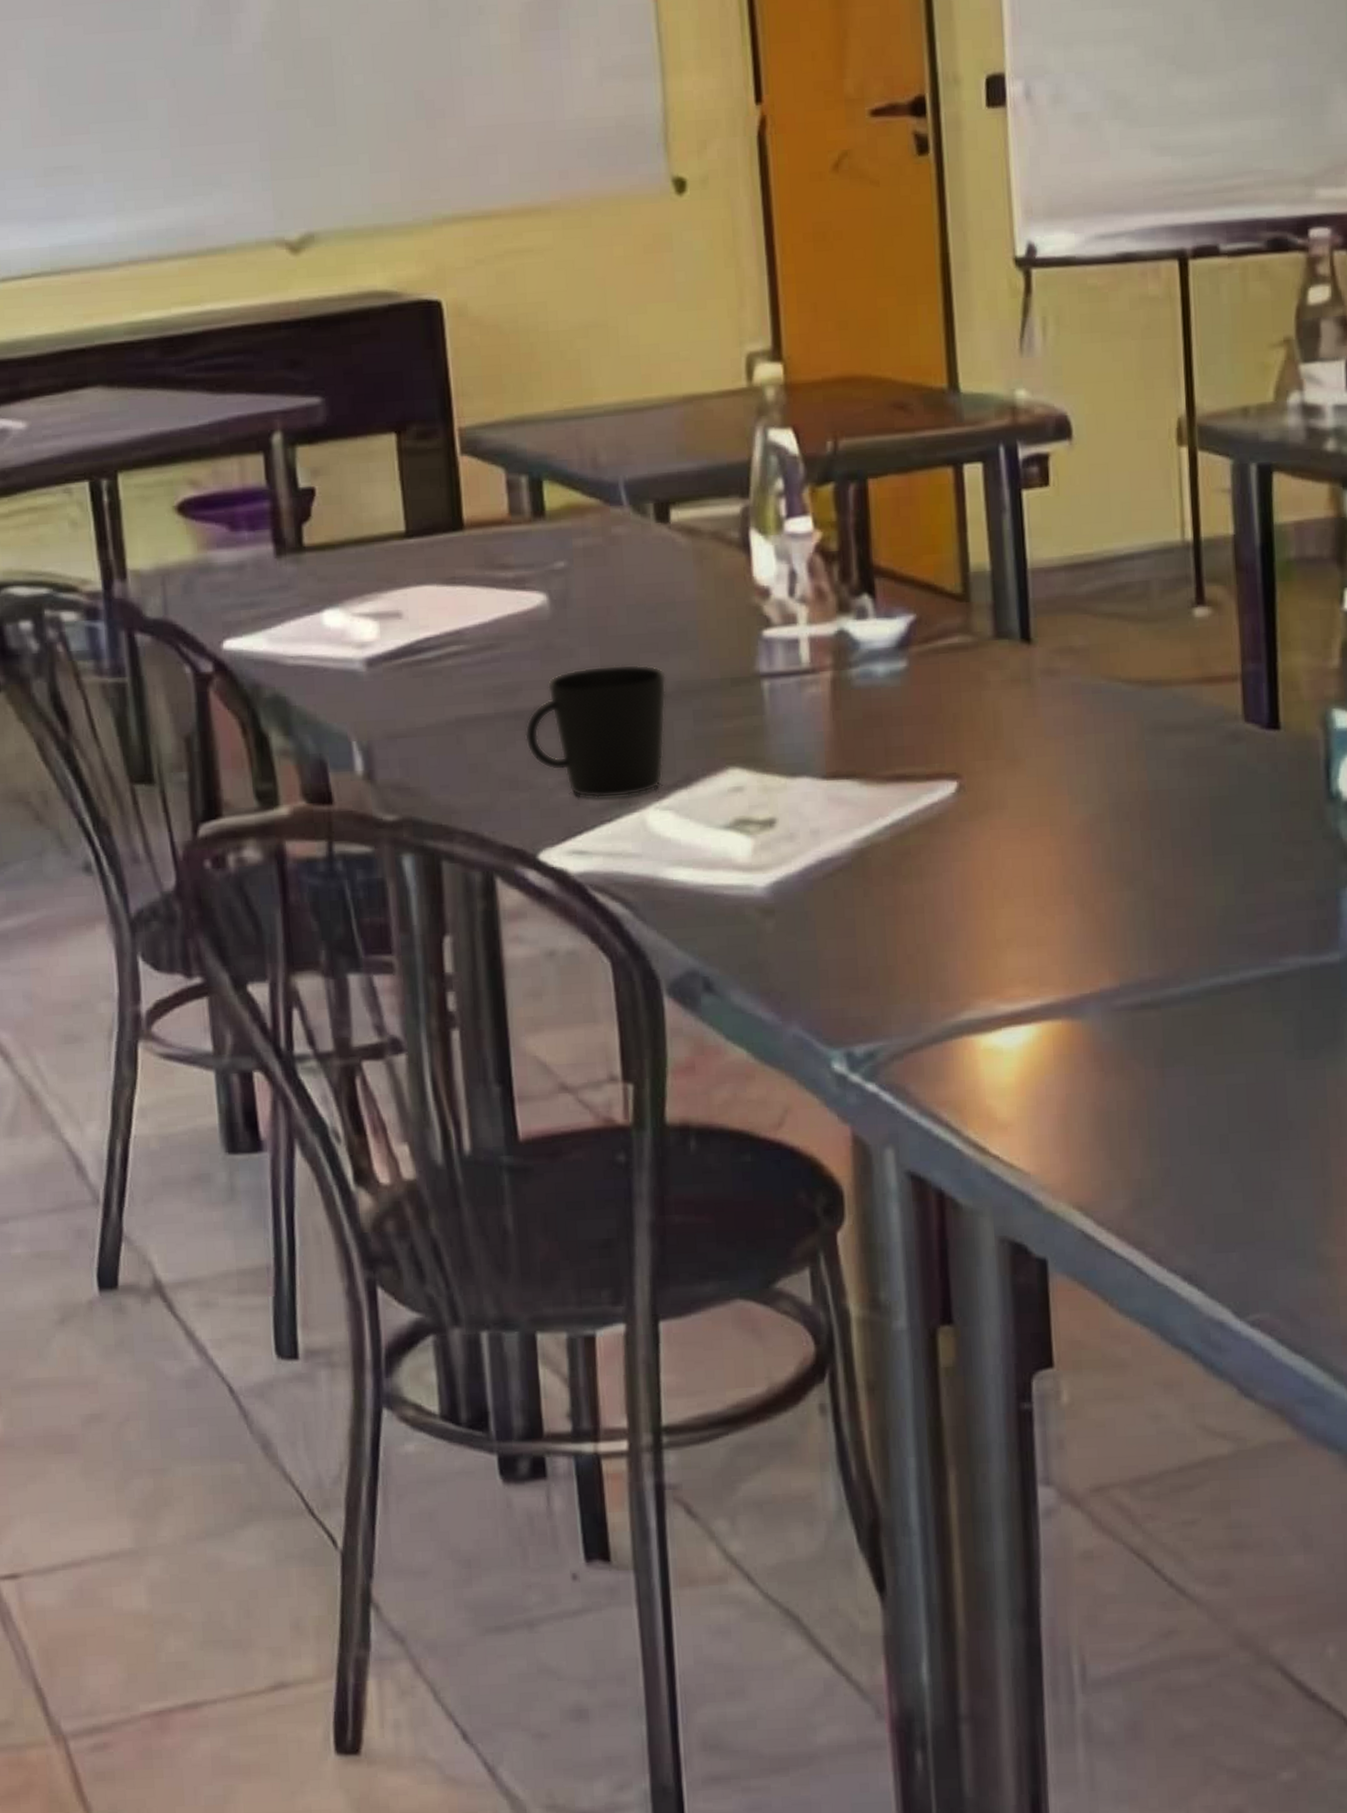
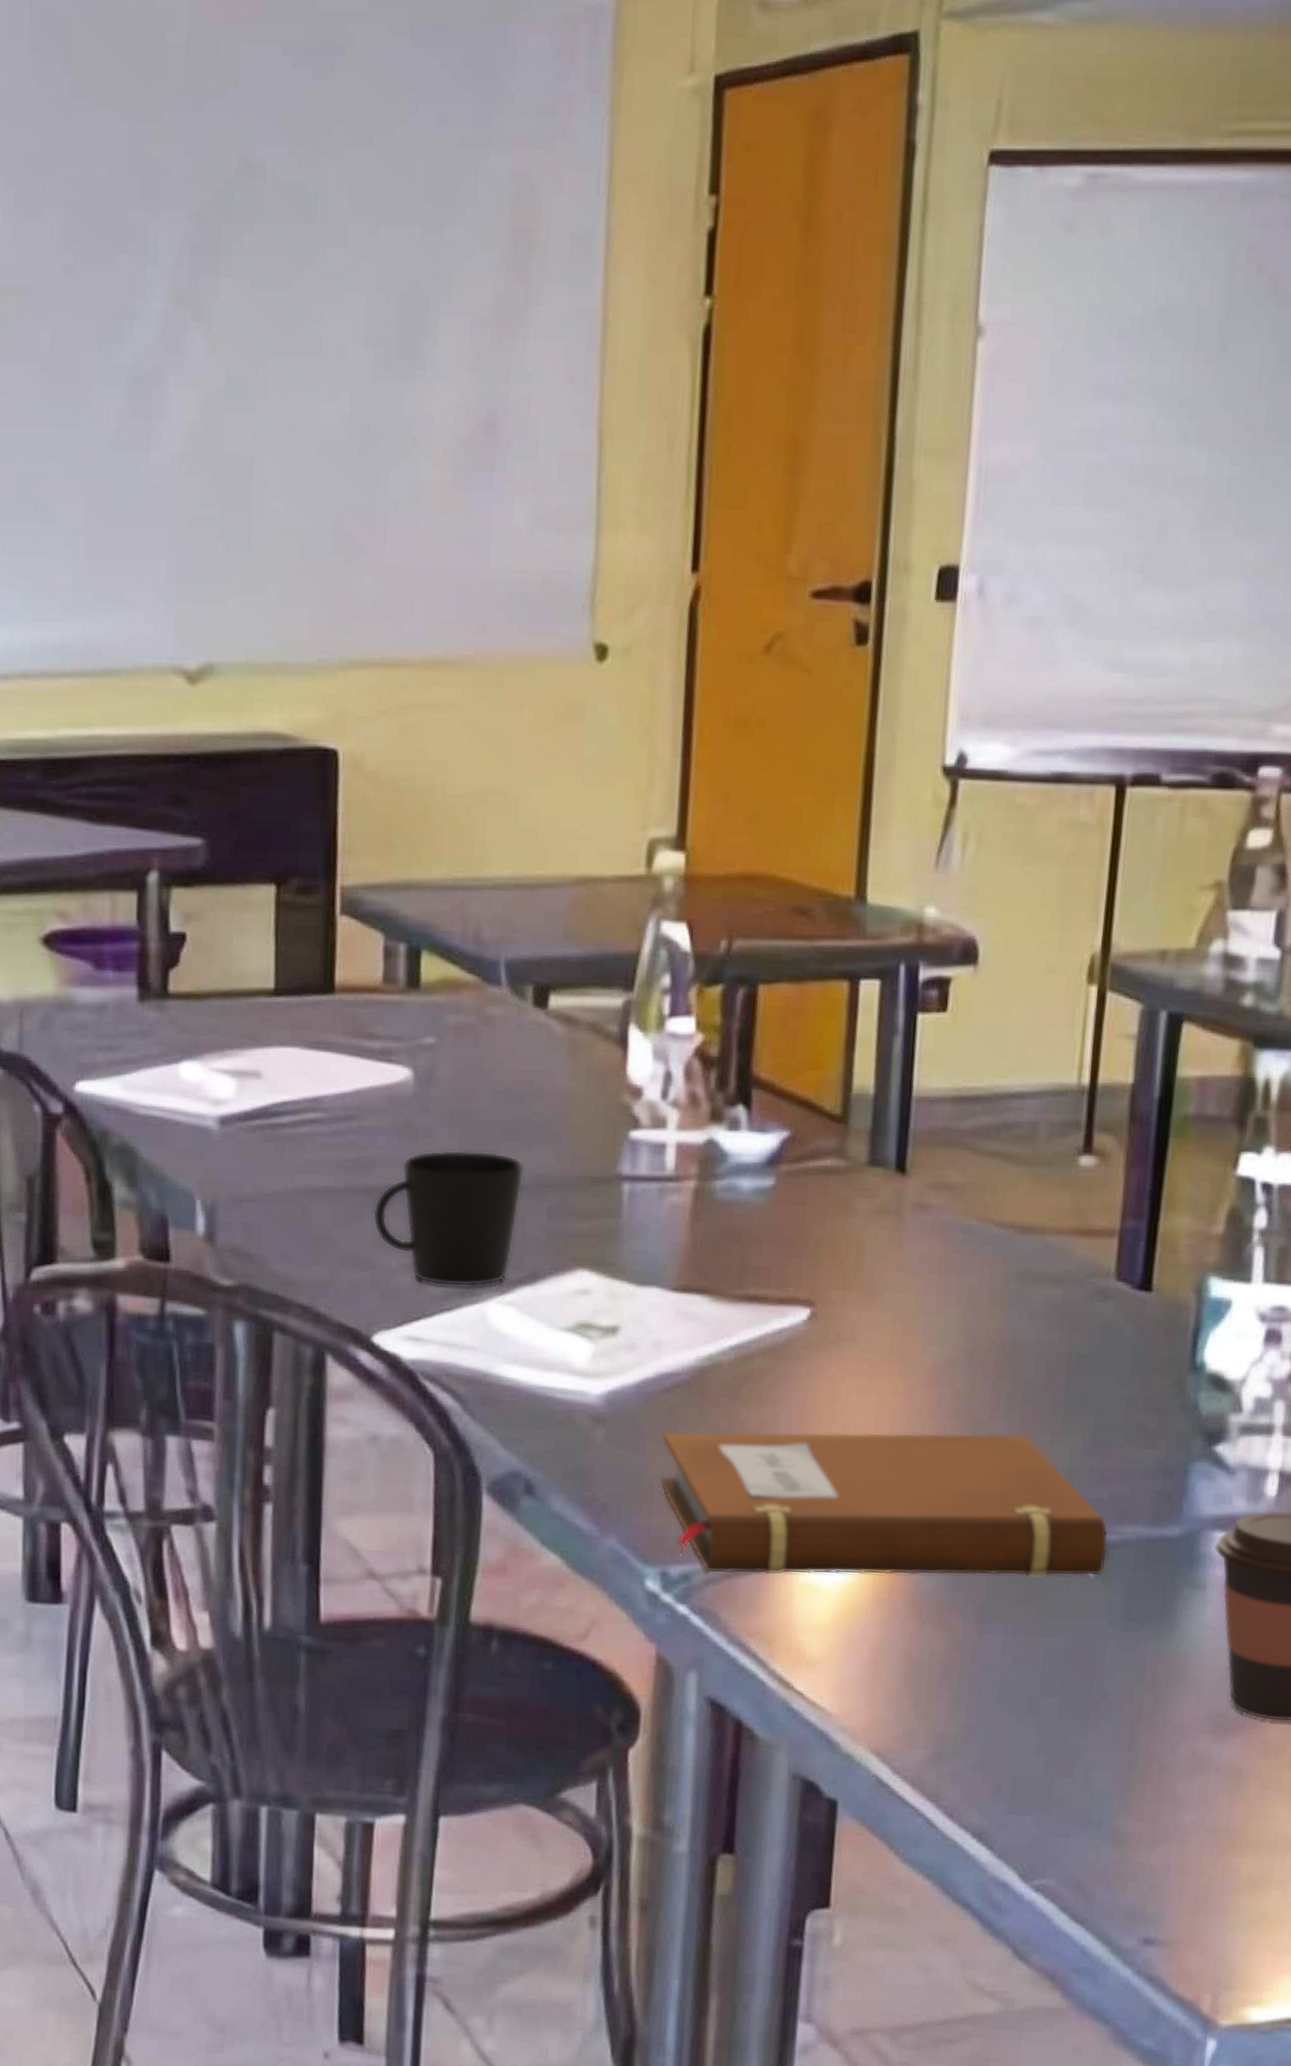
notebook: none [830,880,1274,1049] -> present [659,1431,1109,1577]

